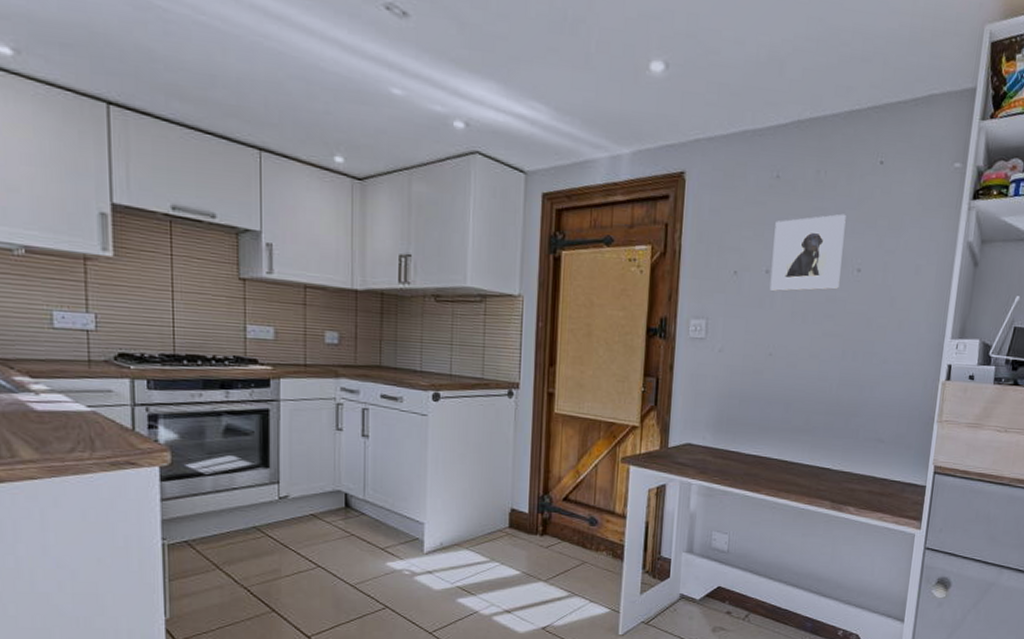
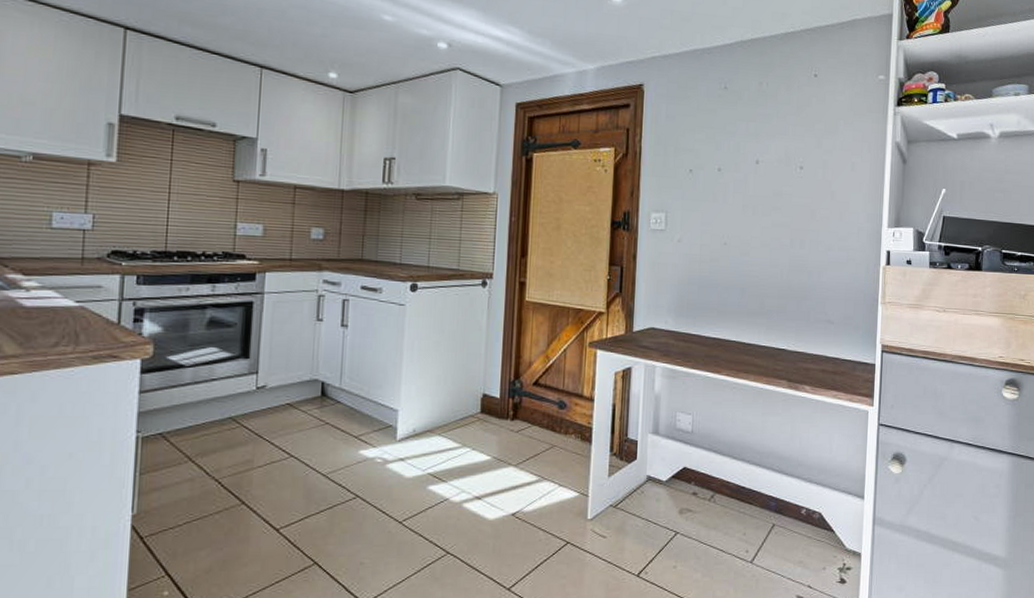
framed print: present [769,213,846,292] -> none [722,119,787,188]

